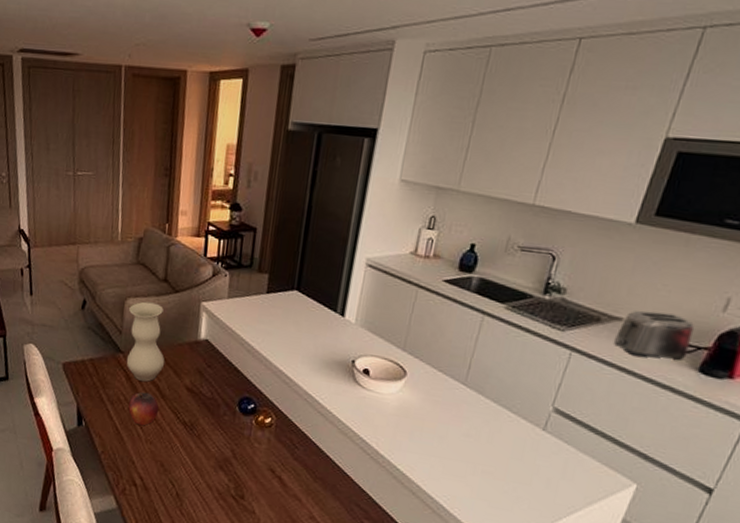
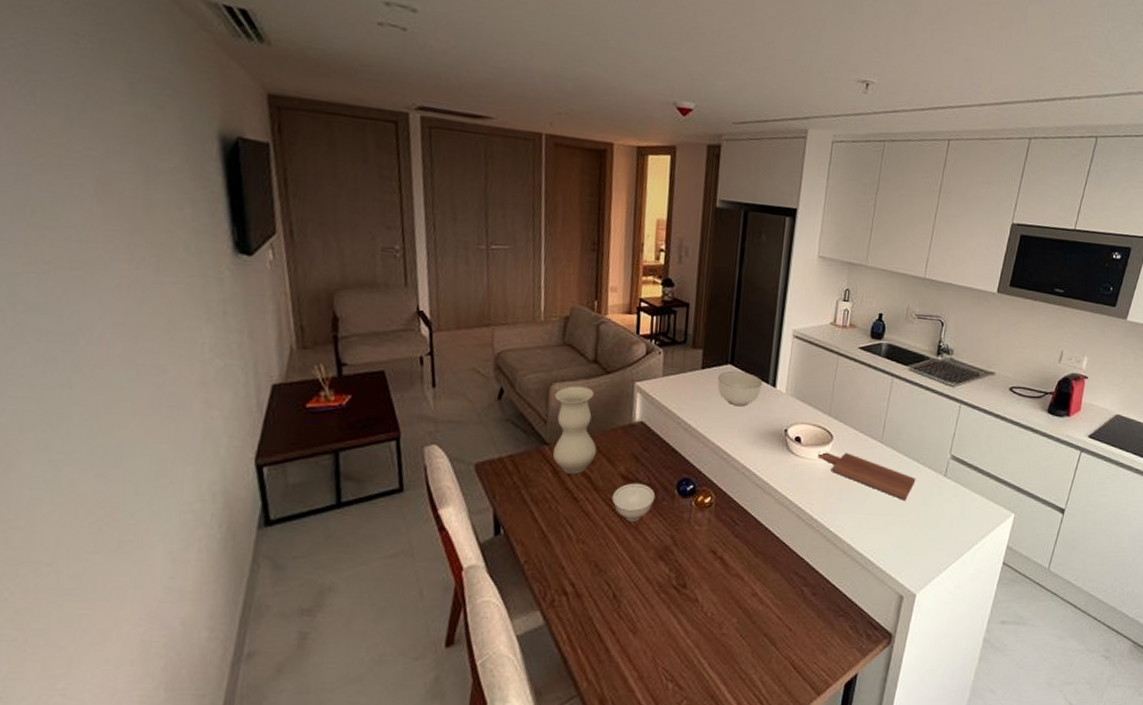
fruit: present [128,392,159,426] -> none [556,486,592,525]
bowl: none [177,395,218,432] -> present [612,483,656,523]
bowl: none [282,297,330,334] -> present [717,370,763,407]
cutting board: none [387,386,506,450] -> present [817,450,916,501]
toaster: present [614,310,695,360] -> none [990,365,1043,404]

